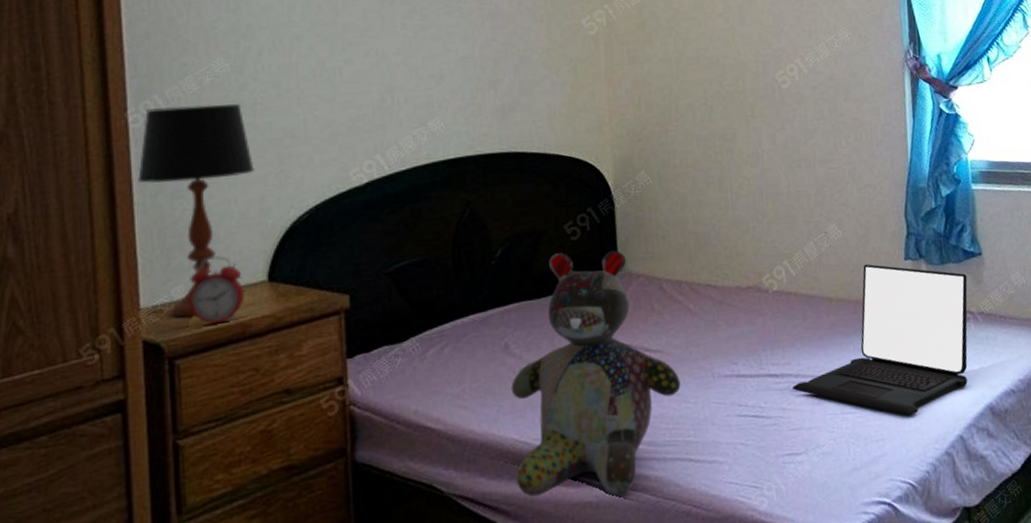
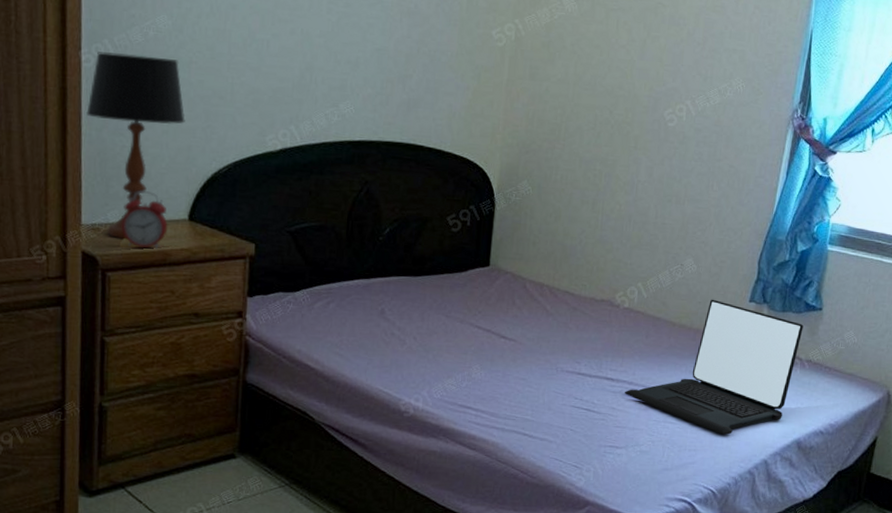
stuffed bear: present [511,250,681,497] -> none [376,240,528,452]

